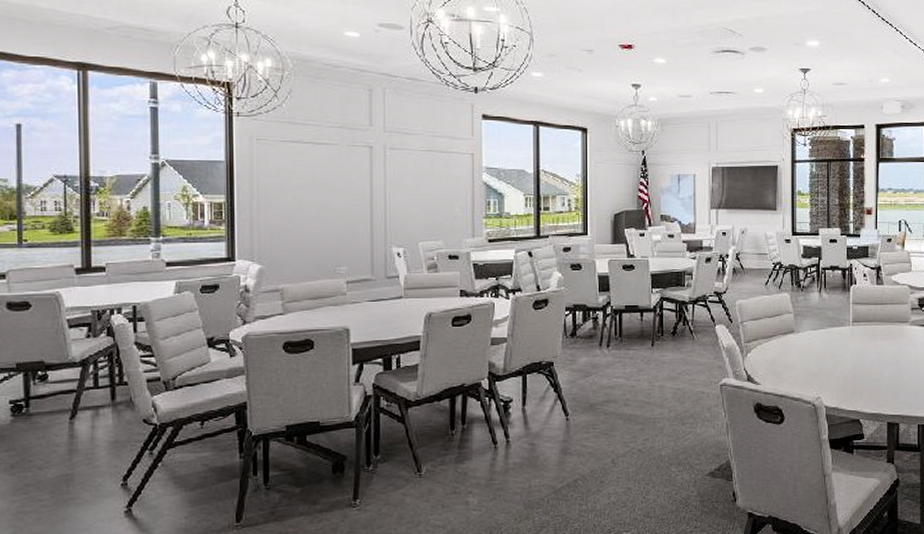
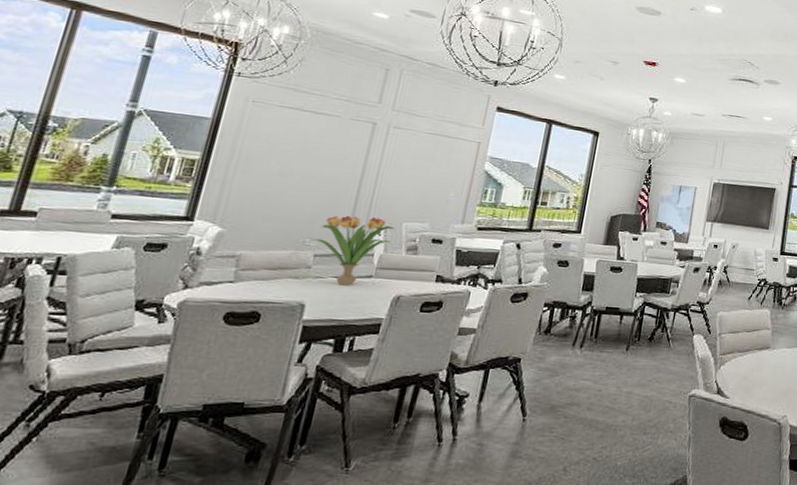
flower arrangement: none [339,240,412,308] -> present [309,215,394,286]

